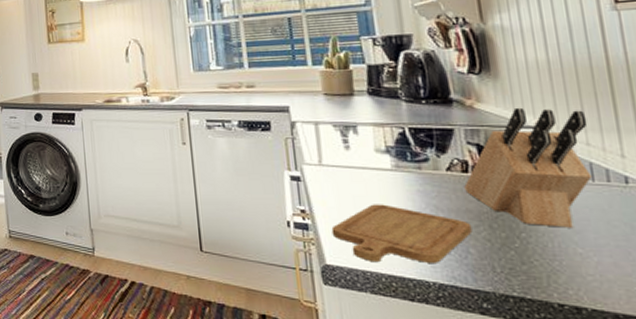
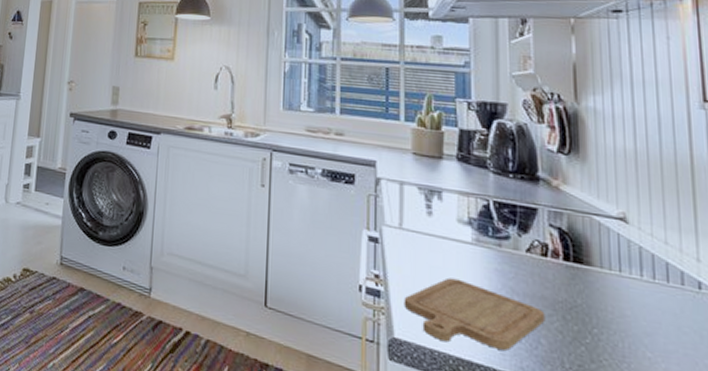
knife block: present [464,107,592,228] -> none [542,194,668,330]

